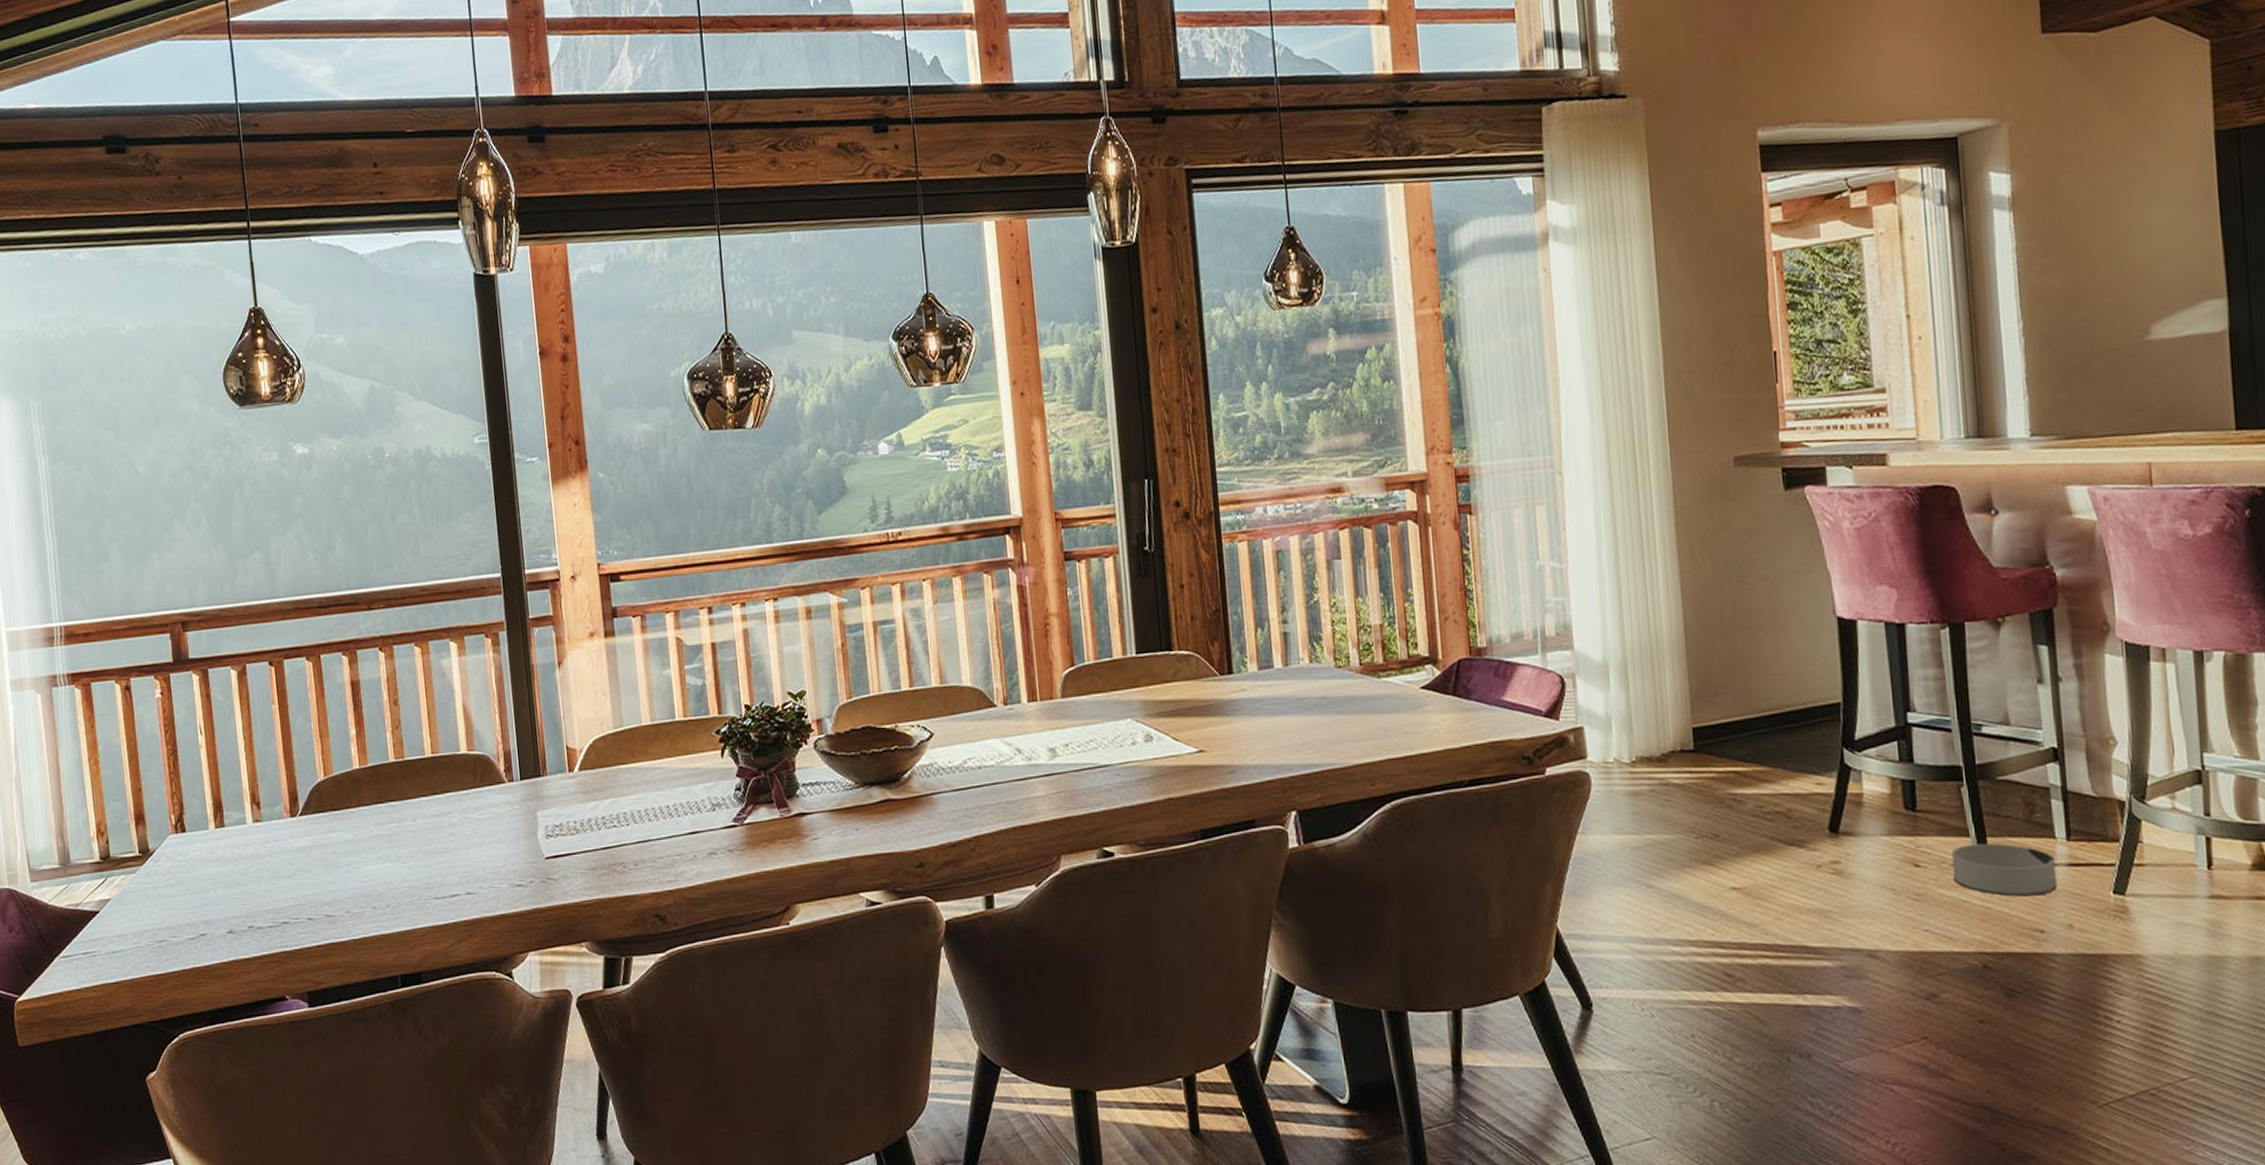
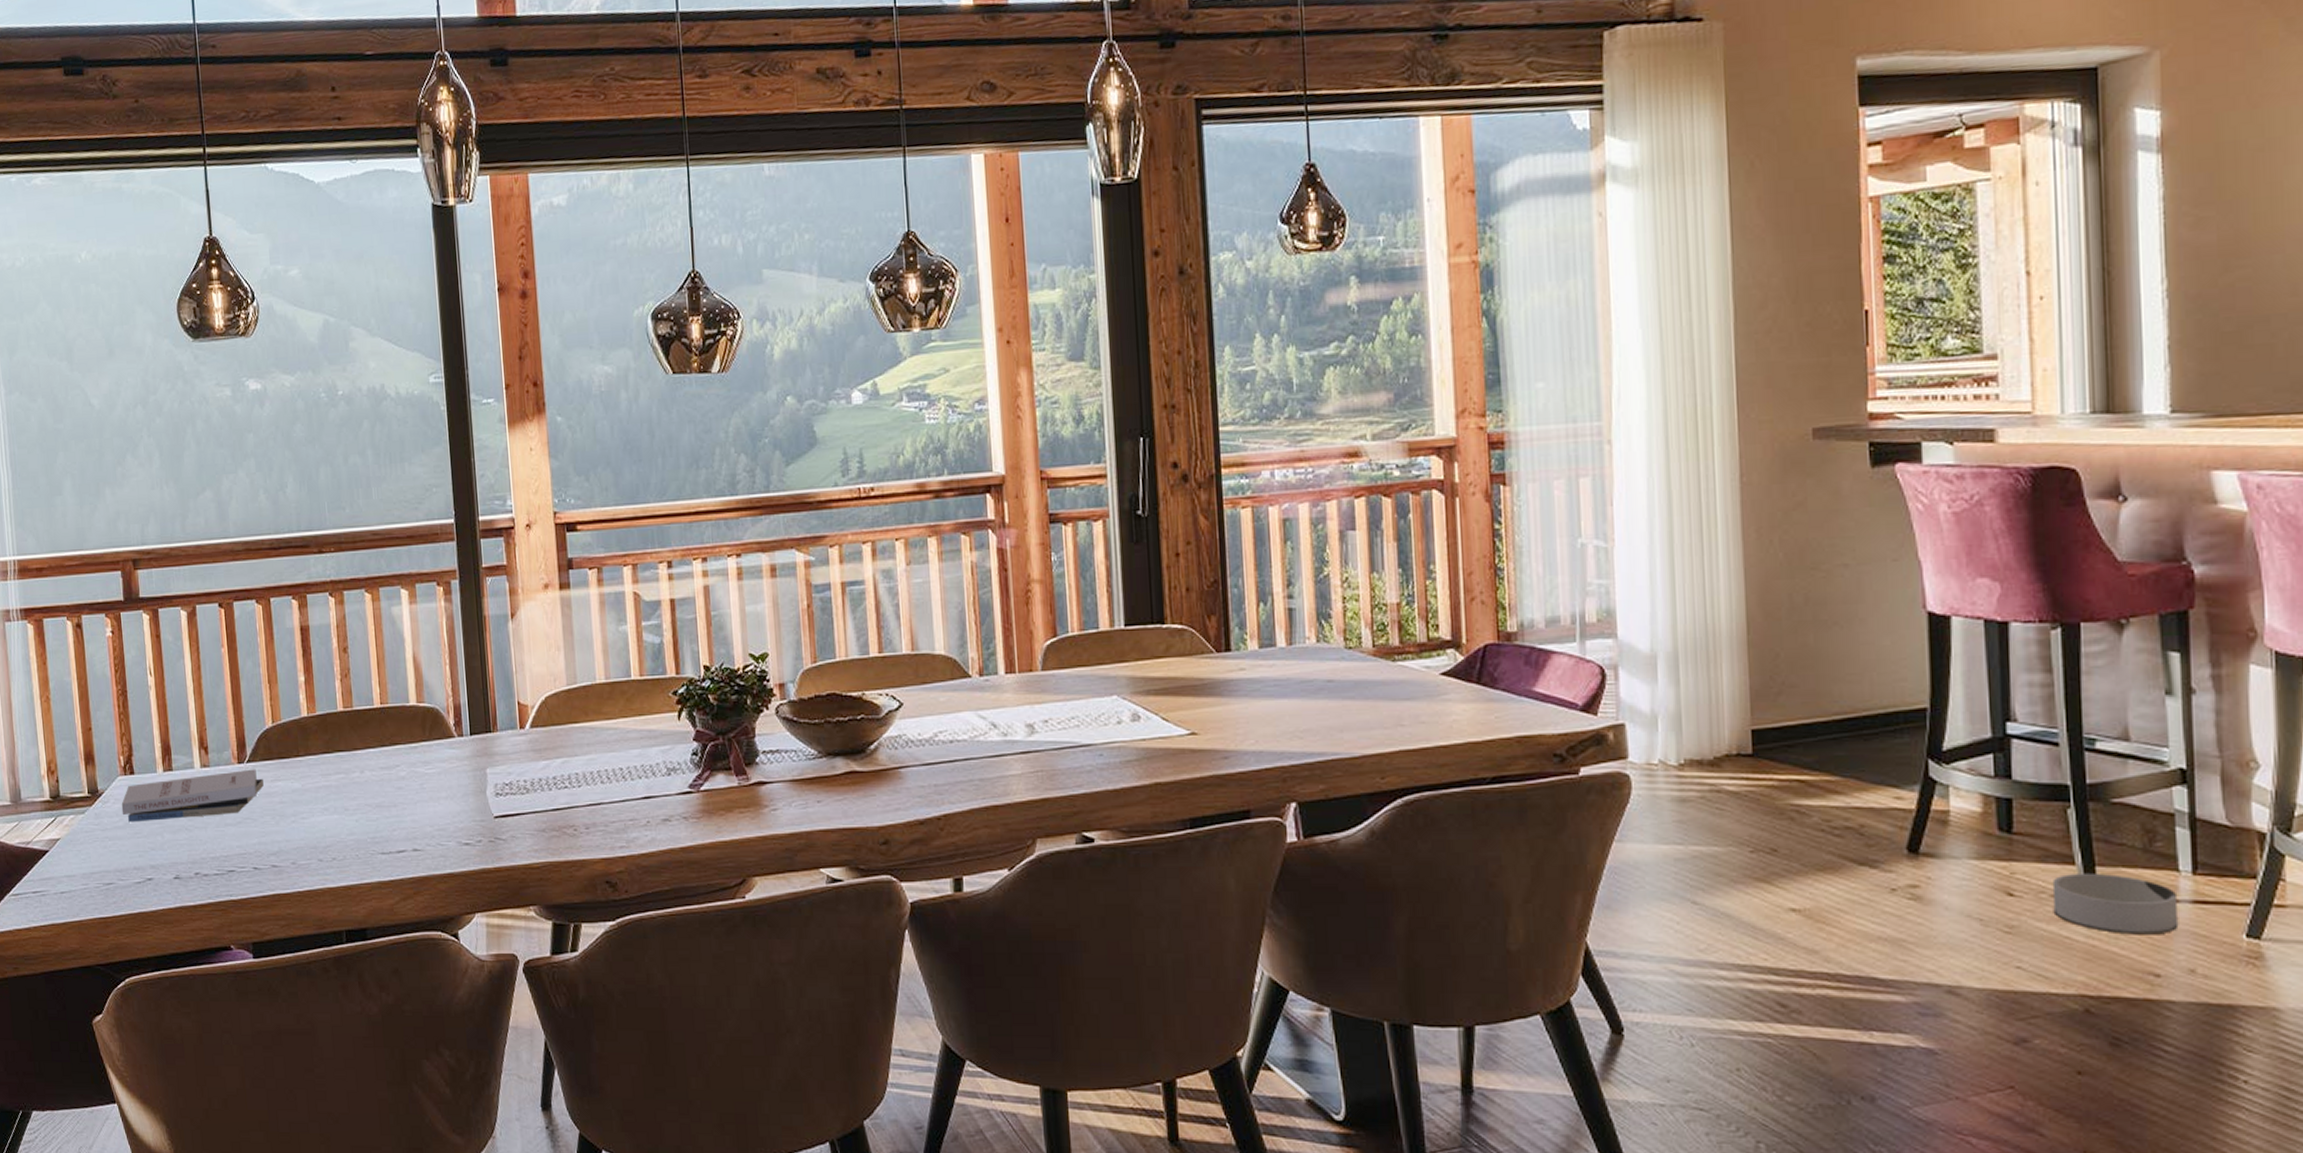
books: none [173,821,317,880] -> present [121,769,264,823]

